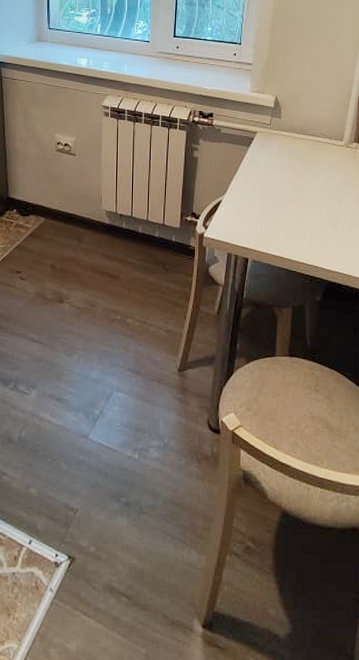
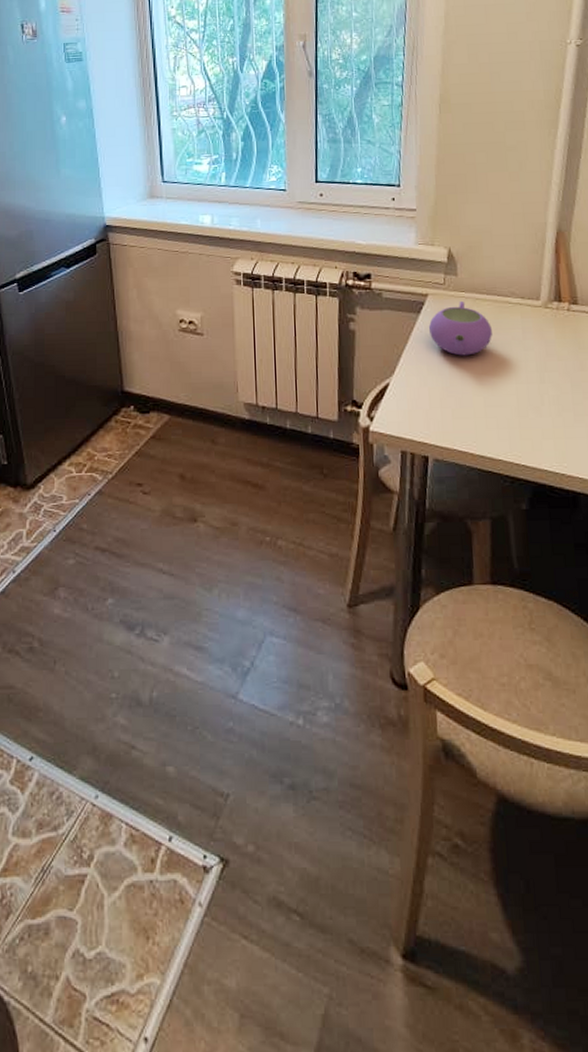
teapot: none [255,139,304,182] -> present [428,302,492,356]

